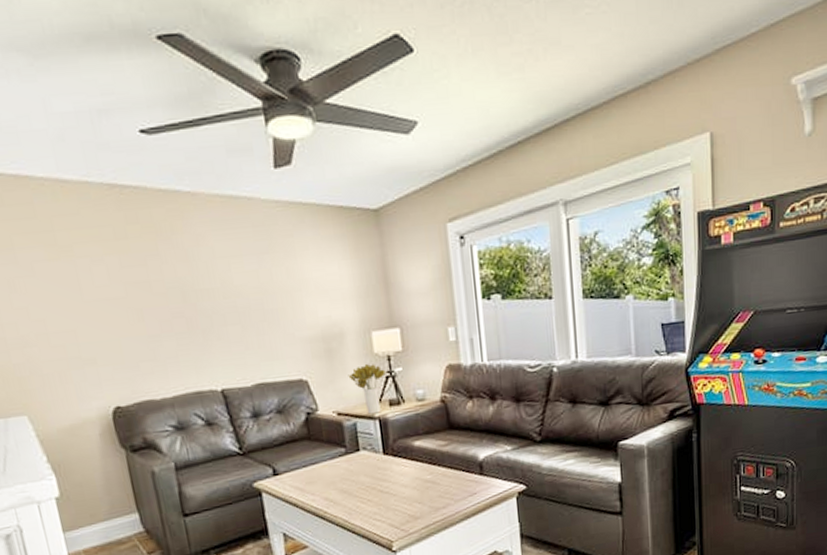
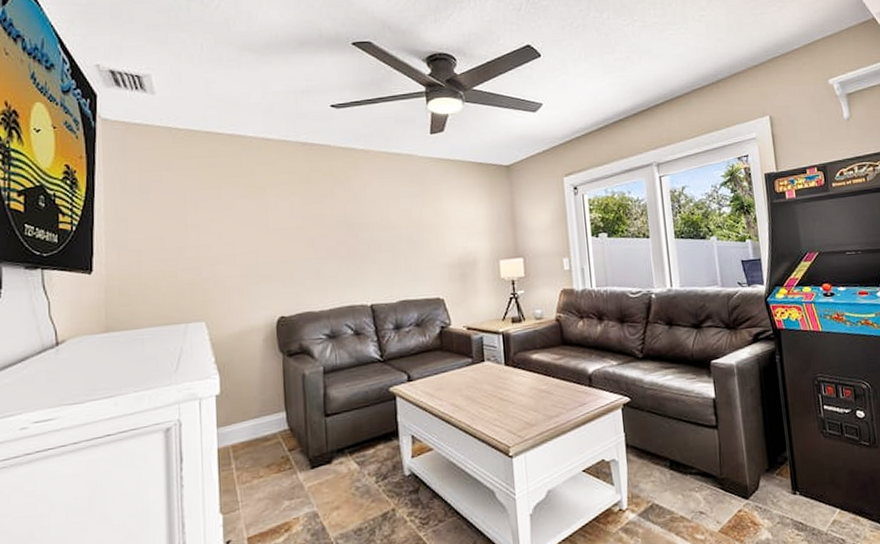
flower bouquet: present [348,363,387,415] -> none [478,286,511,330]

